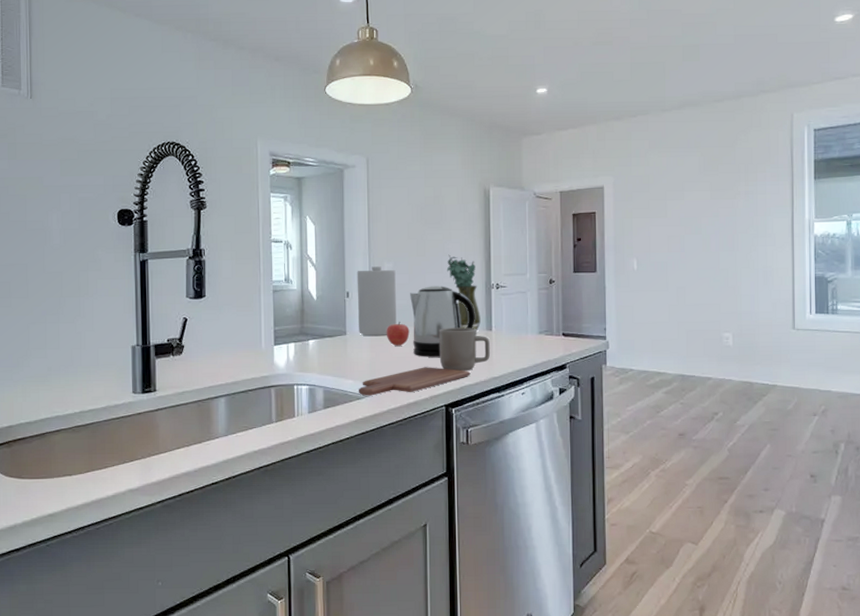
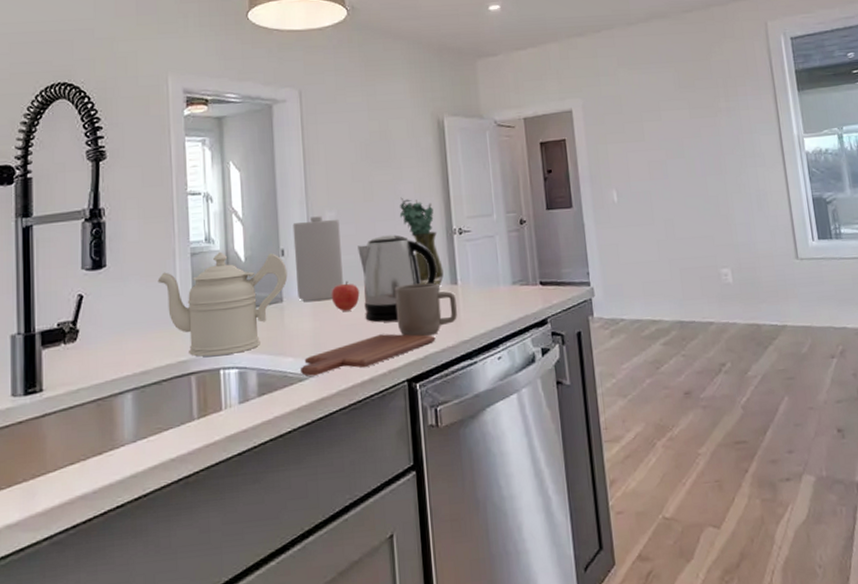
coffeepot: none [246,290,351,375] -> present [157,251,288,357]

